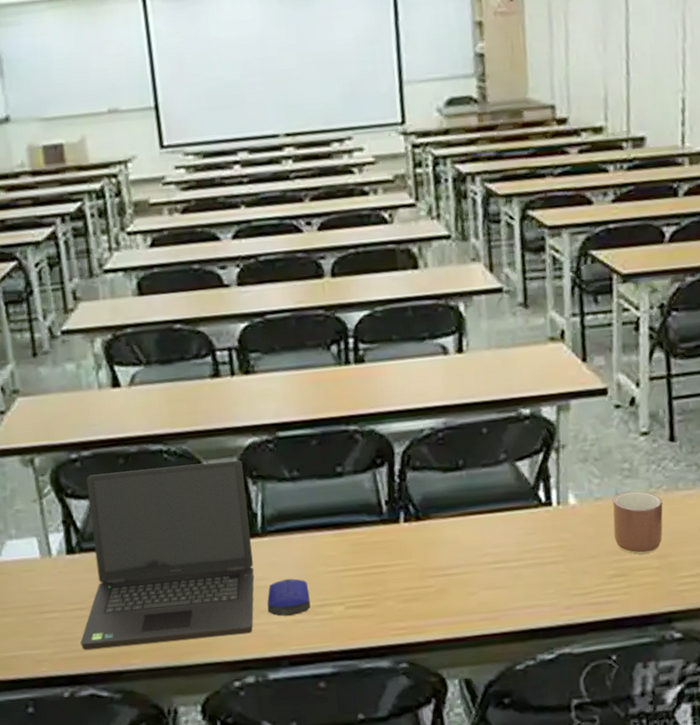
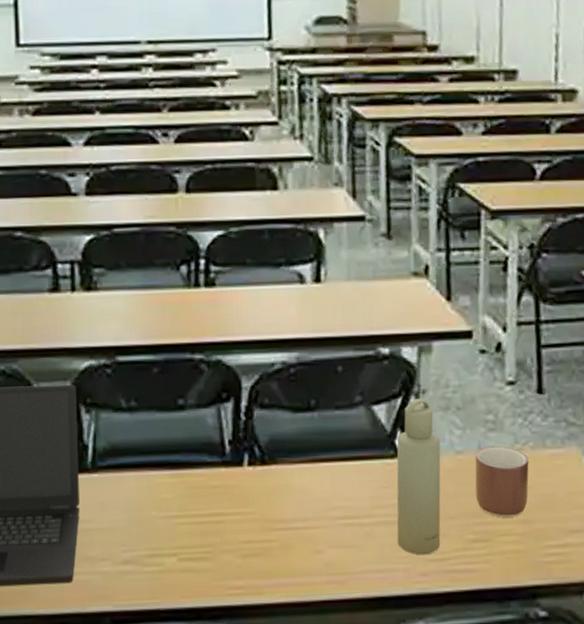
computer mouse: present [267,578,311,616] -> none [91,522,140,565]
bottle: none [539,453,583,591] -> present [396,399,441,555]

